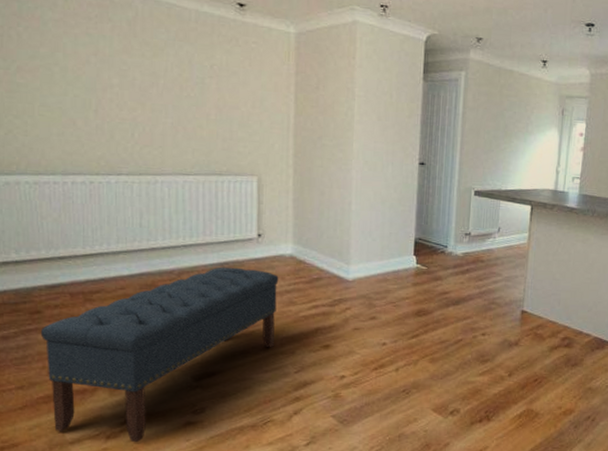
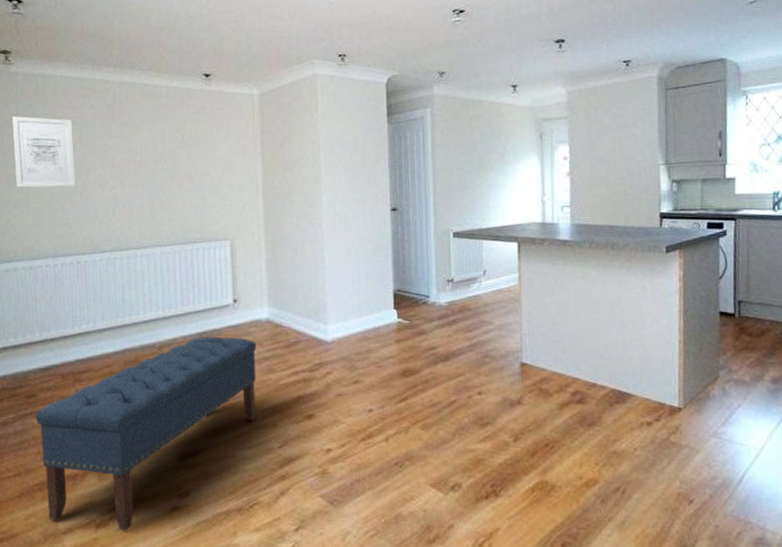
wall art: none [14,17,89,104] -> present [12,116,75,188]

